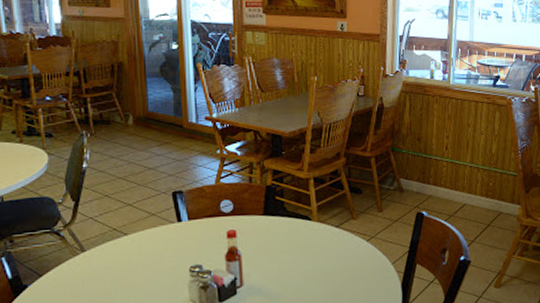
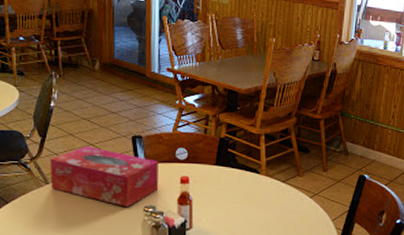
tissue box: none [85,207,203,270] -> present [50,146,158,208]

